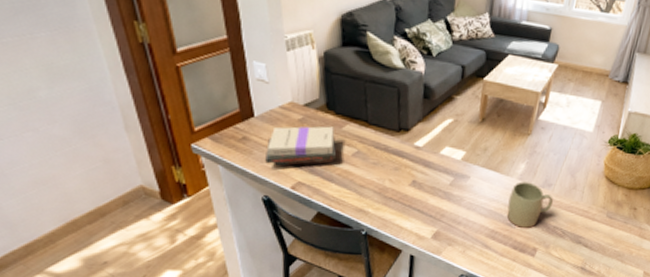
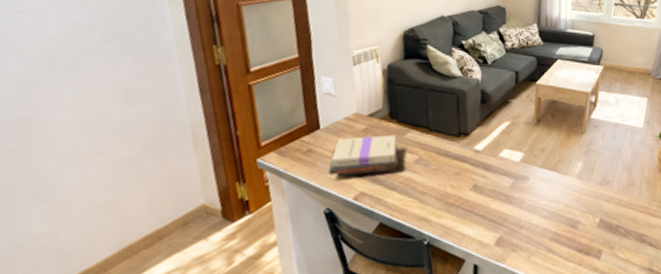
mug: present [506,181,554,228] -> none [568,180,614,228]

